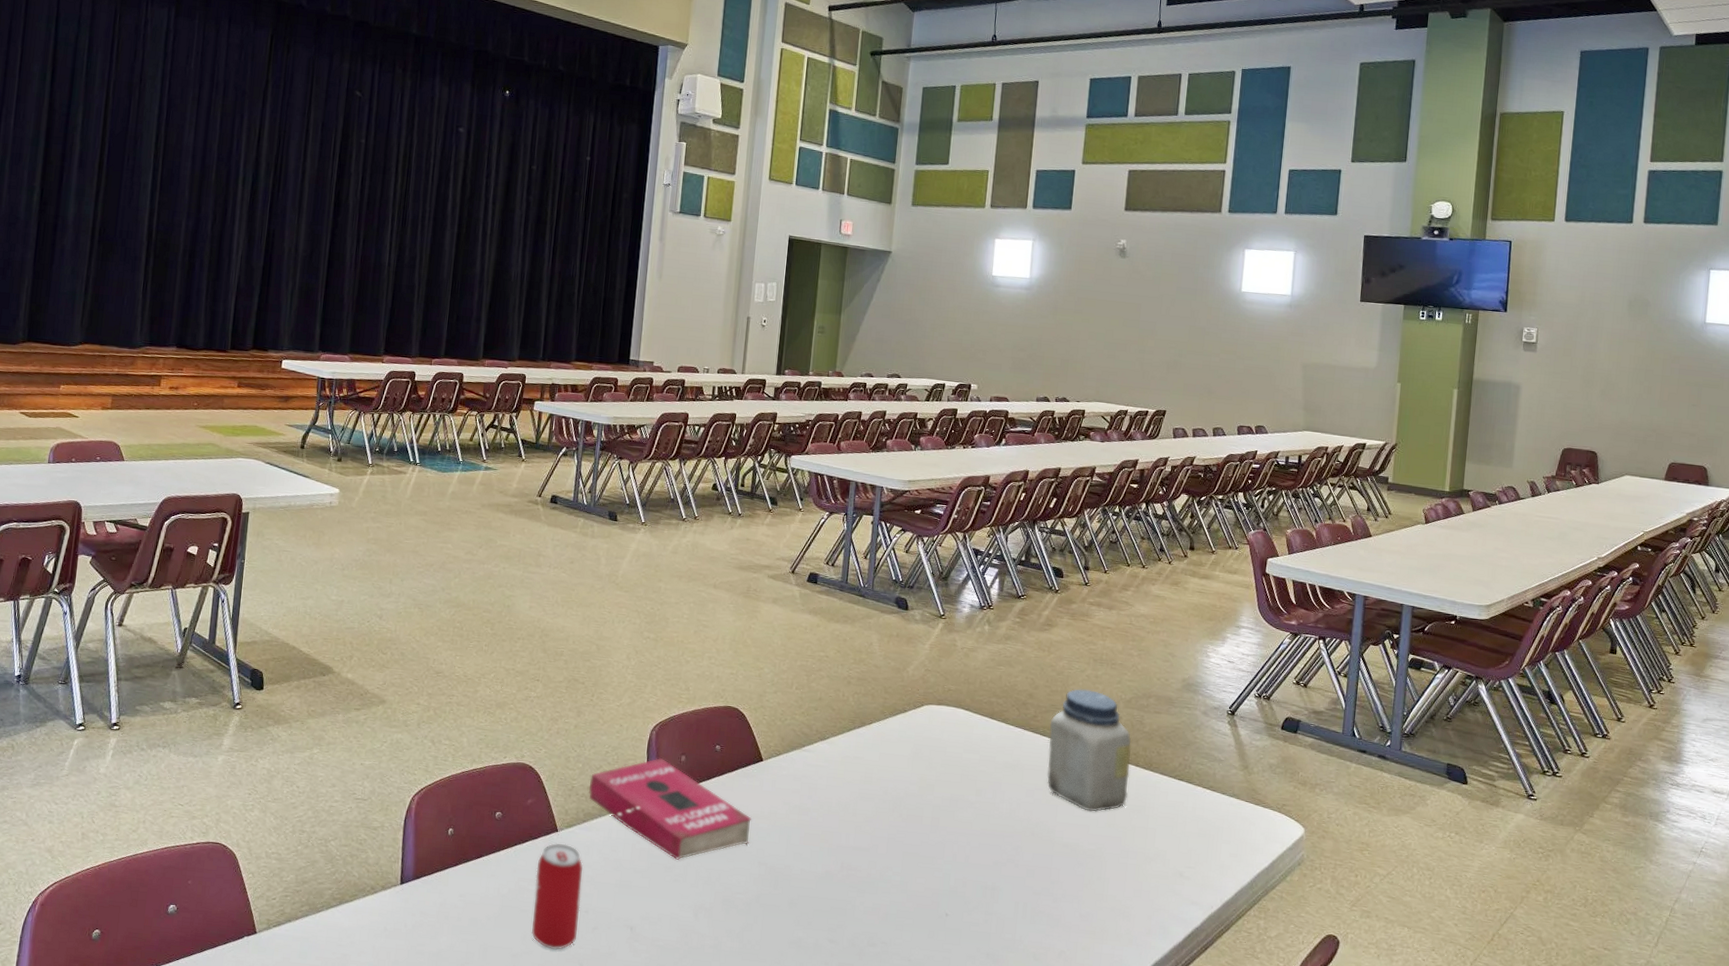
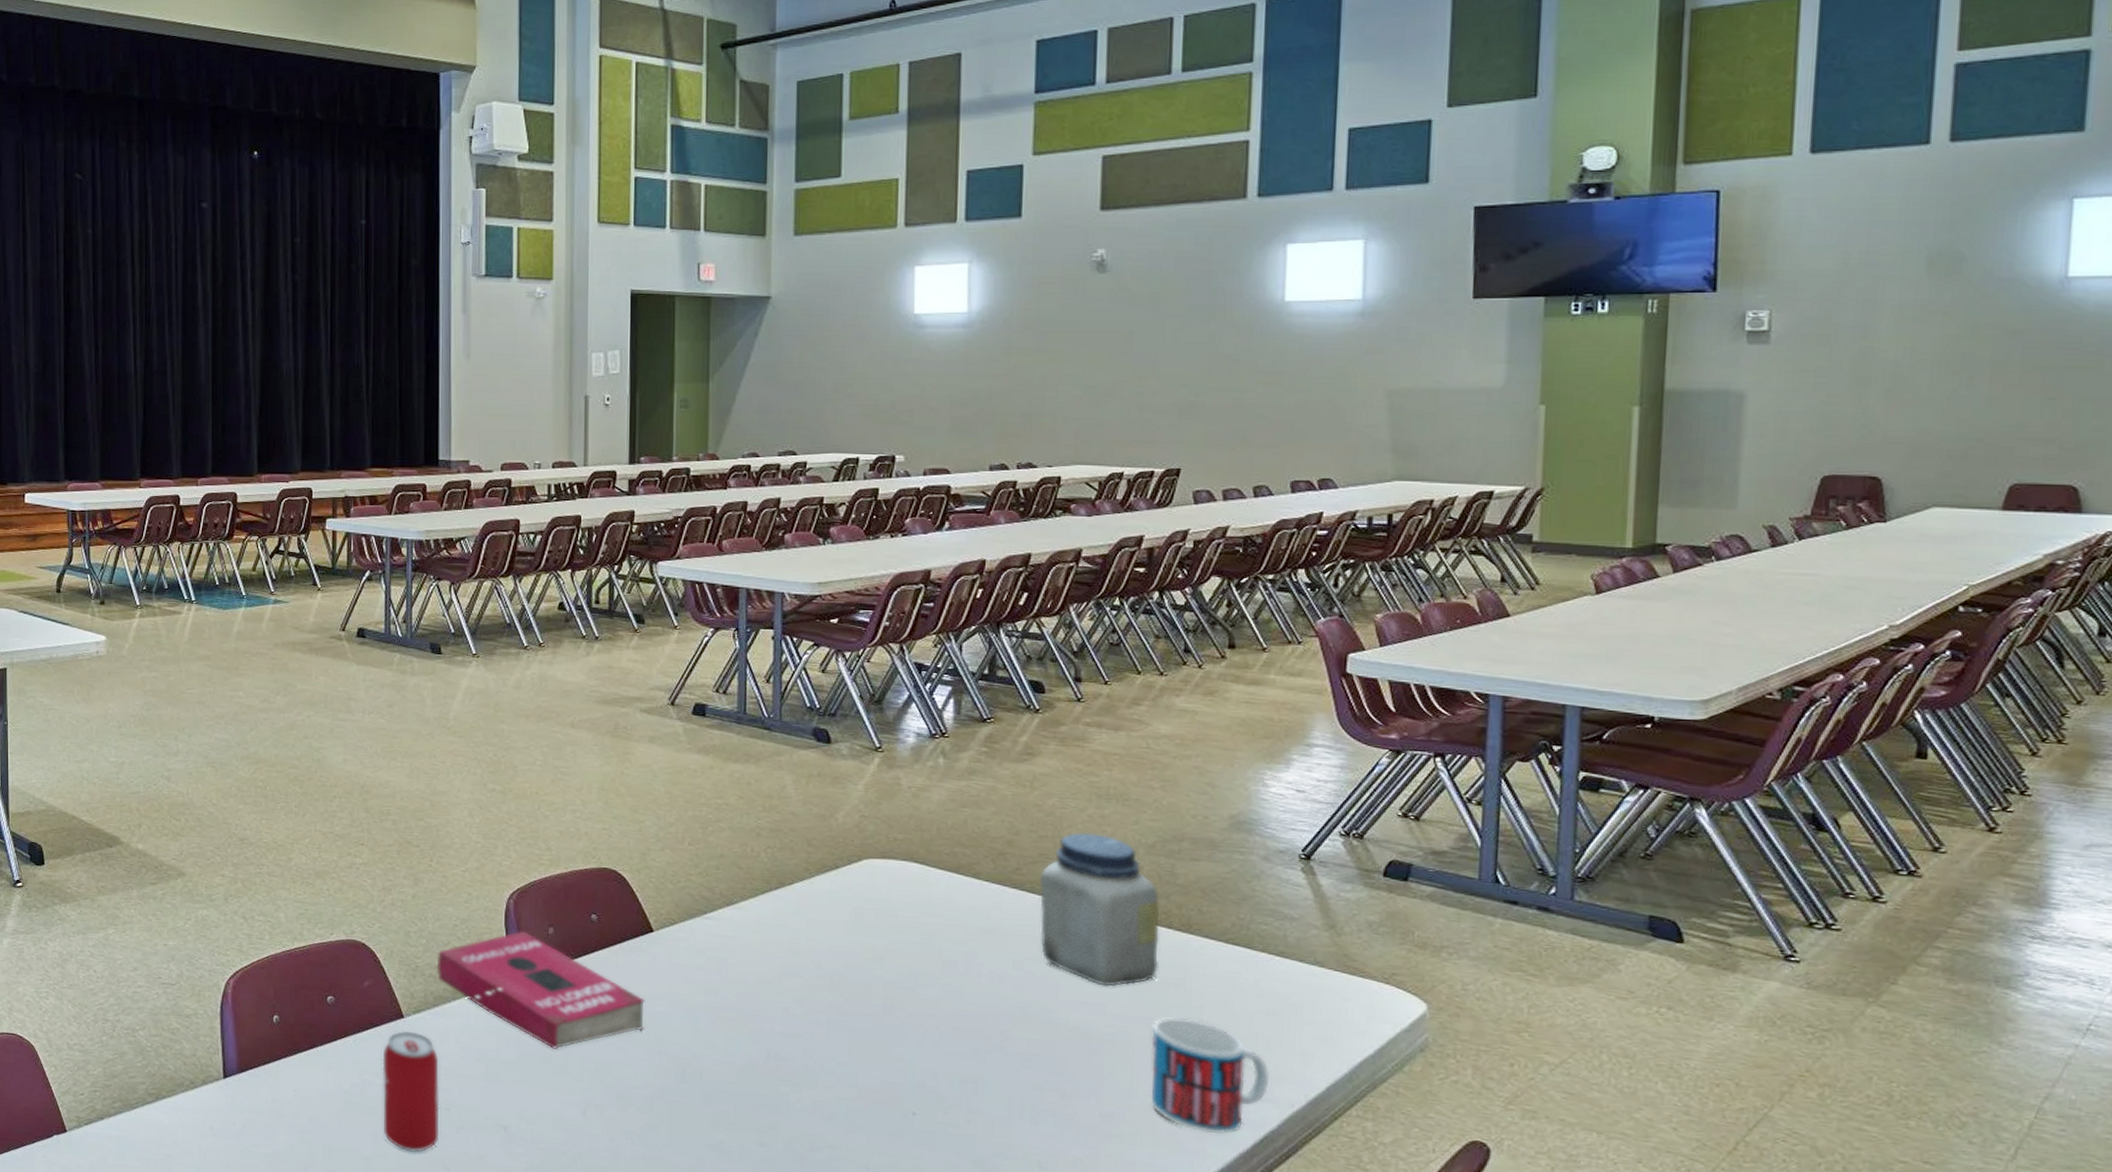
mug: none [1115,837,1198,931] -> present [1150,1018,1270,1135]

